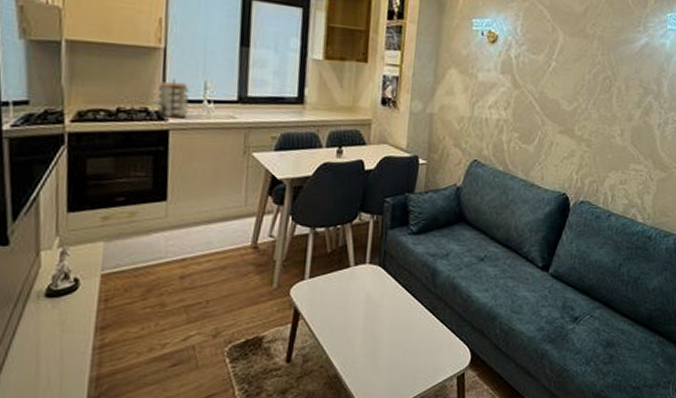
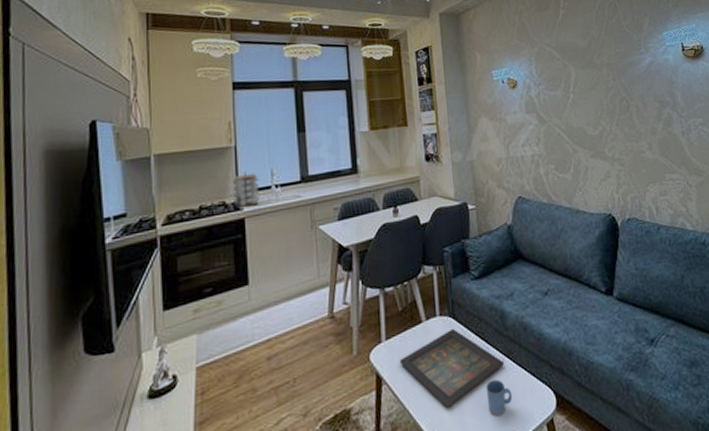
icon panel: none [320,277,428,349] -> present [399,328,505,408]
mug: none [403,331,429,364] -> present [486,379,513,417]

